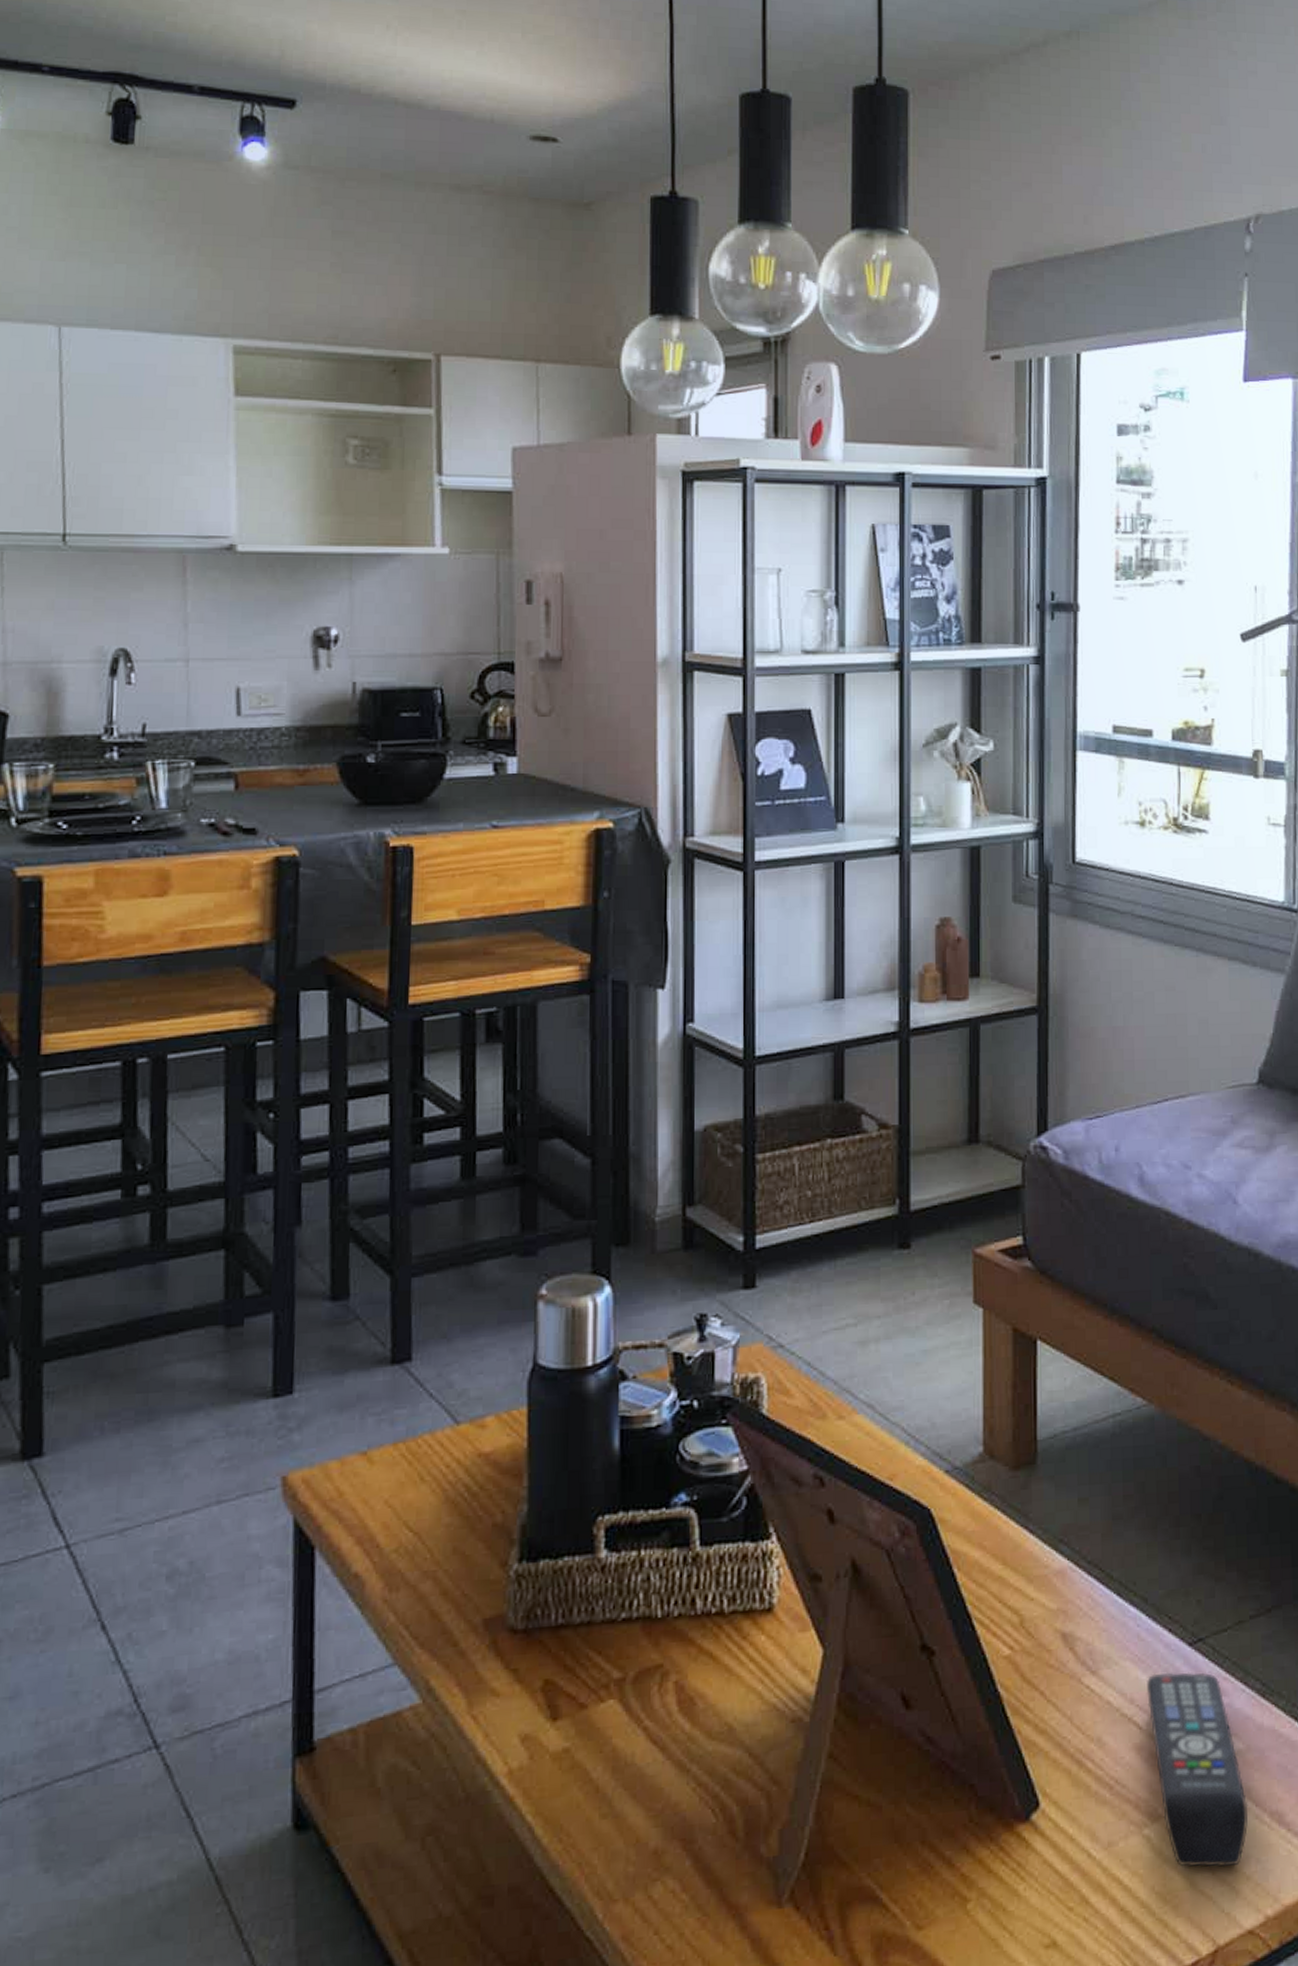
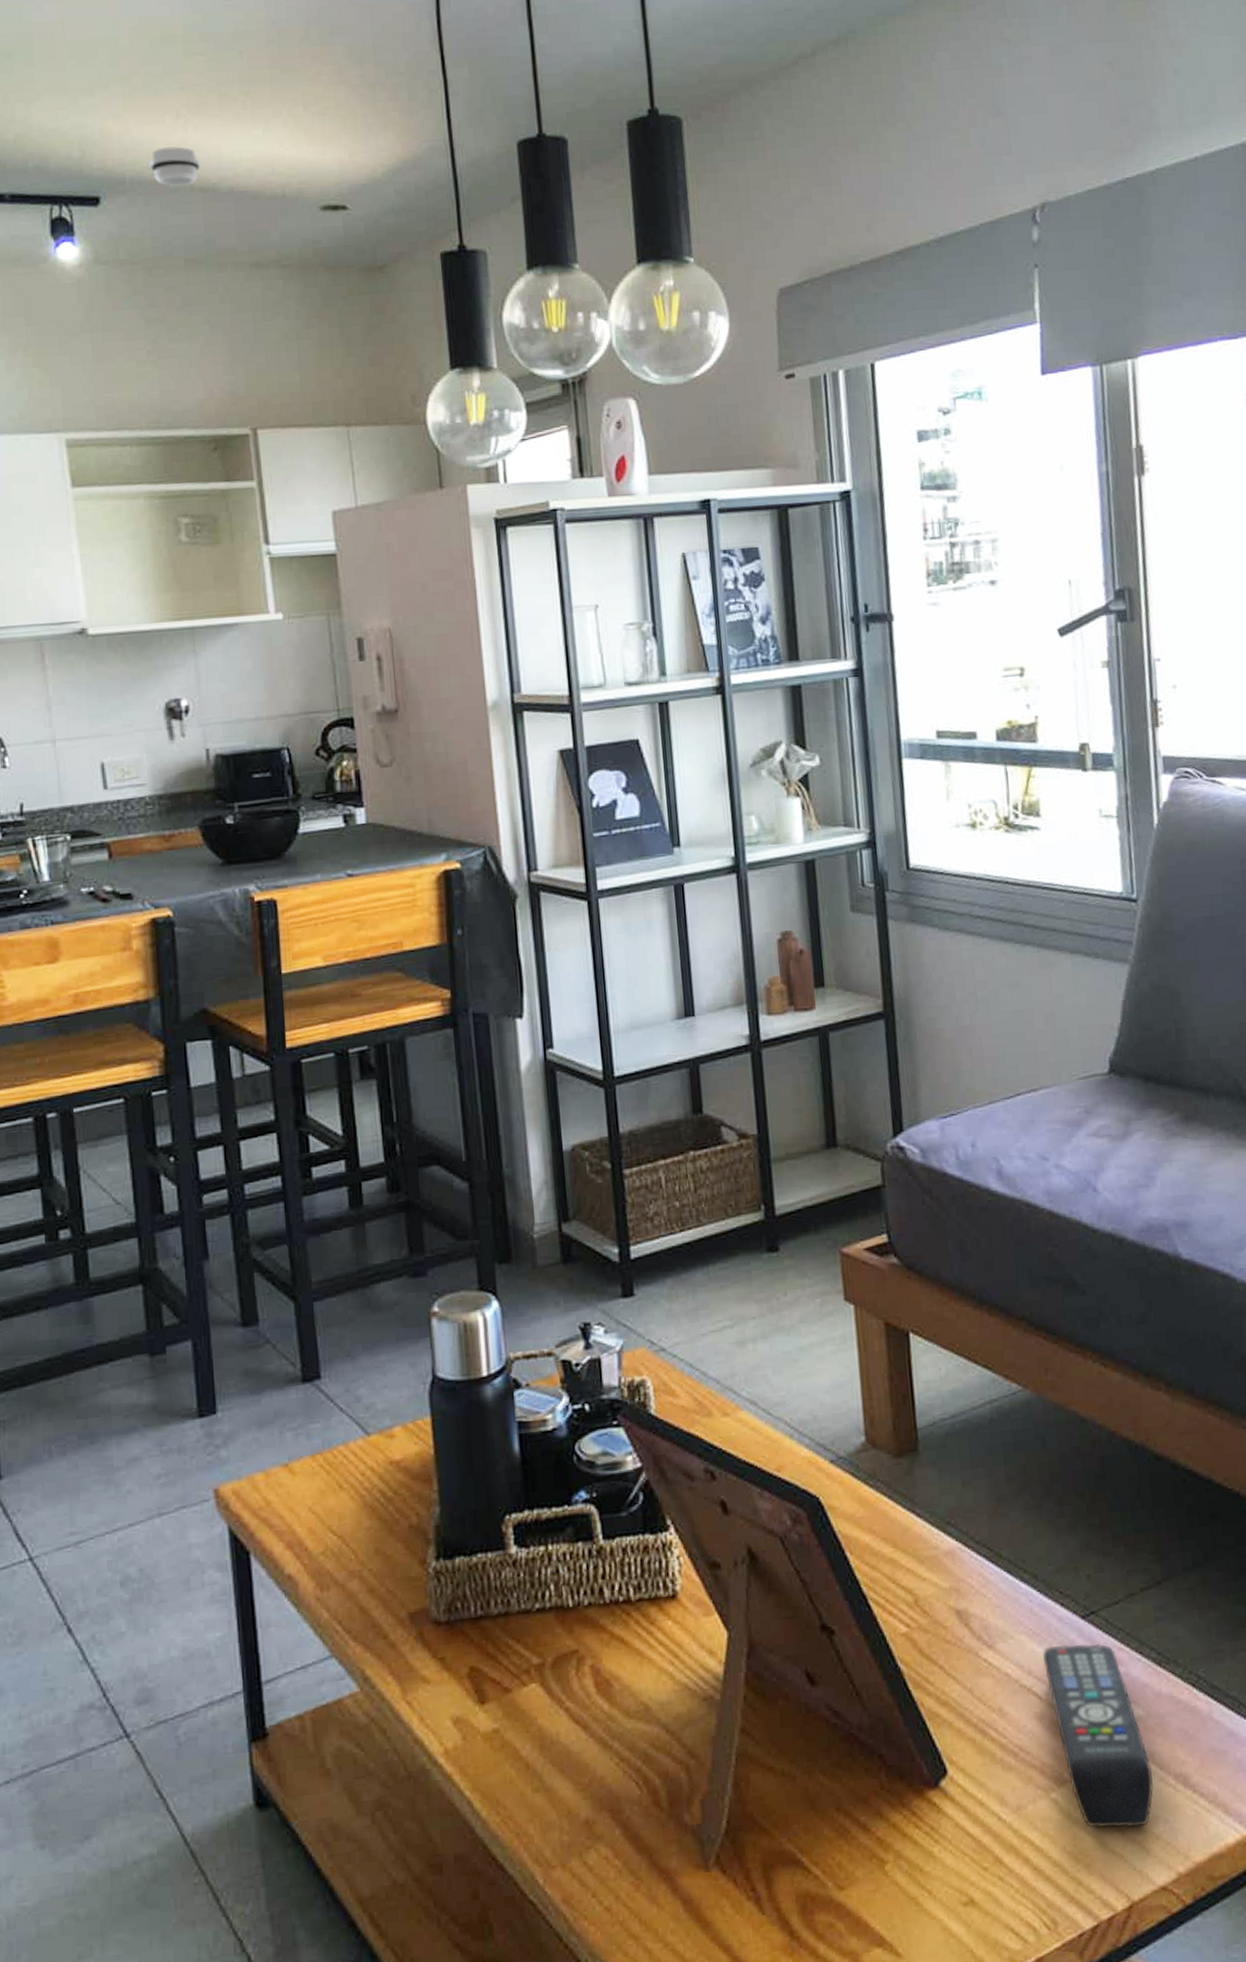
smoke detector: none [353,57,407,99] -> present [149,146,200,187]

